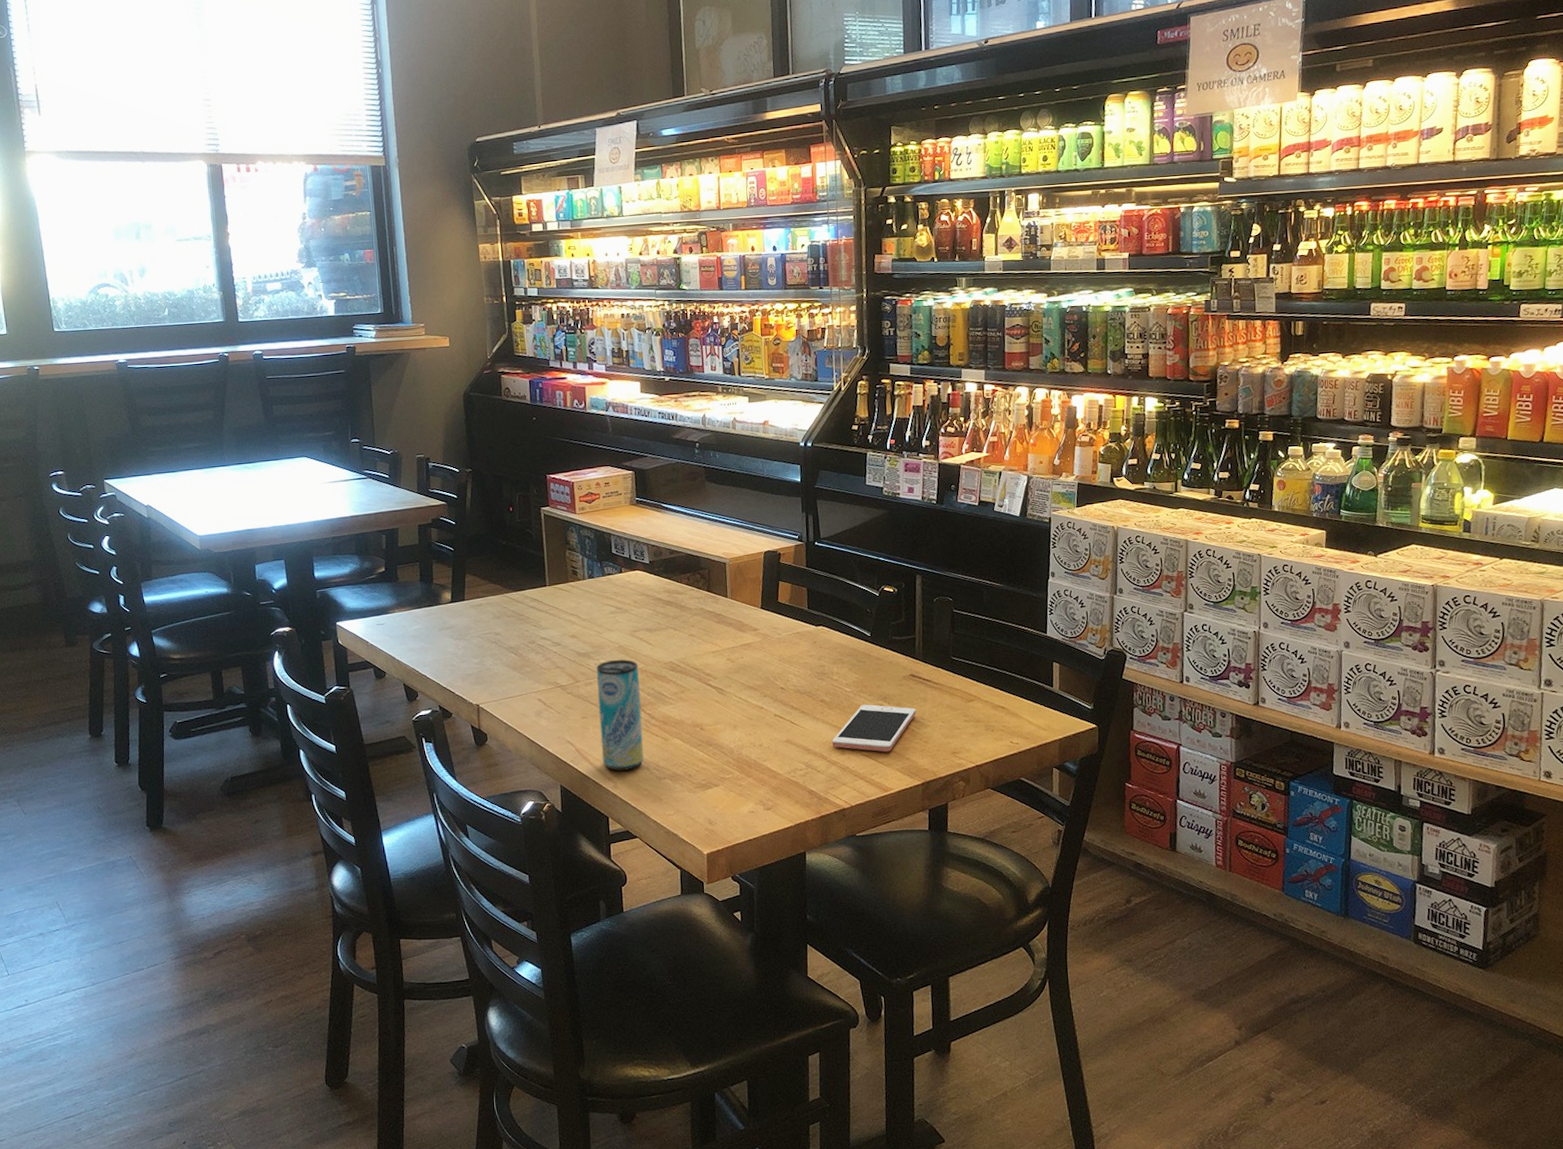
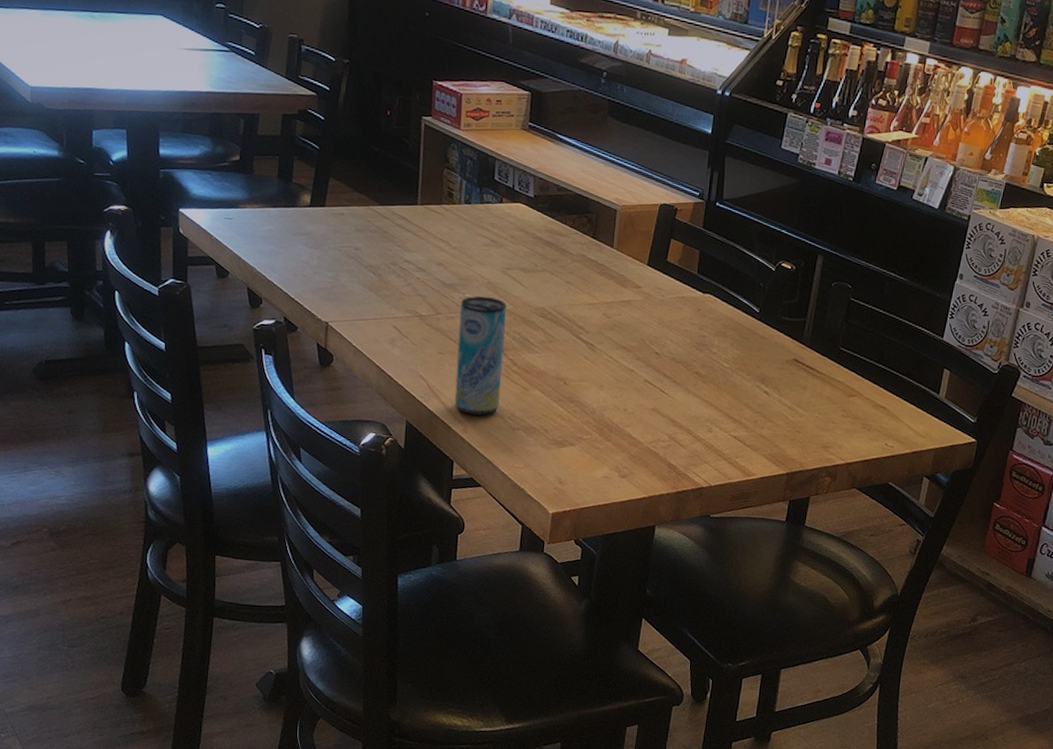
cell phone: present [831,704,917,752] -> none [700,383,794,436]

